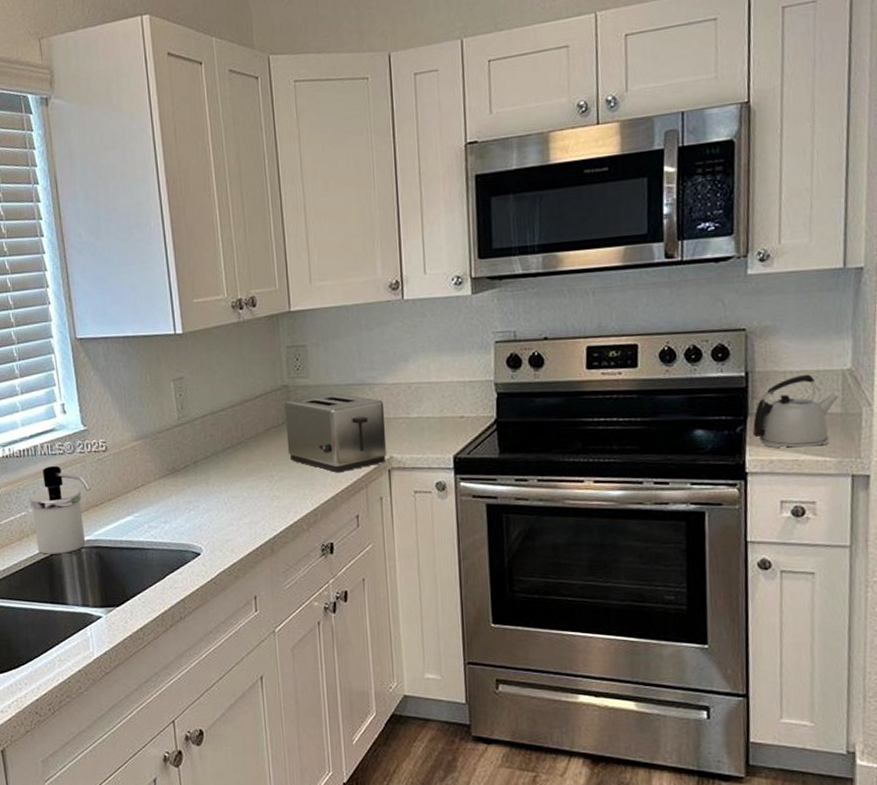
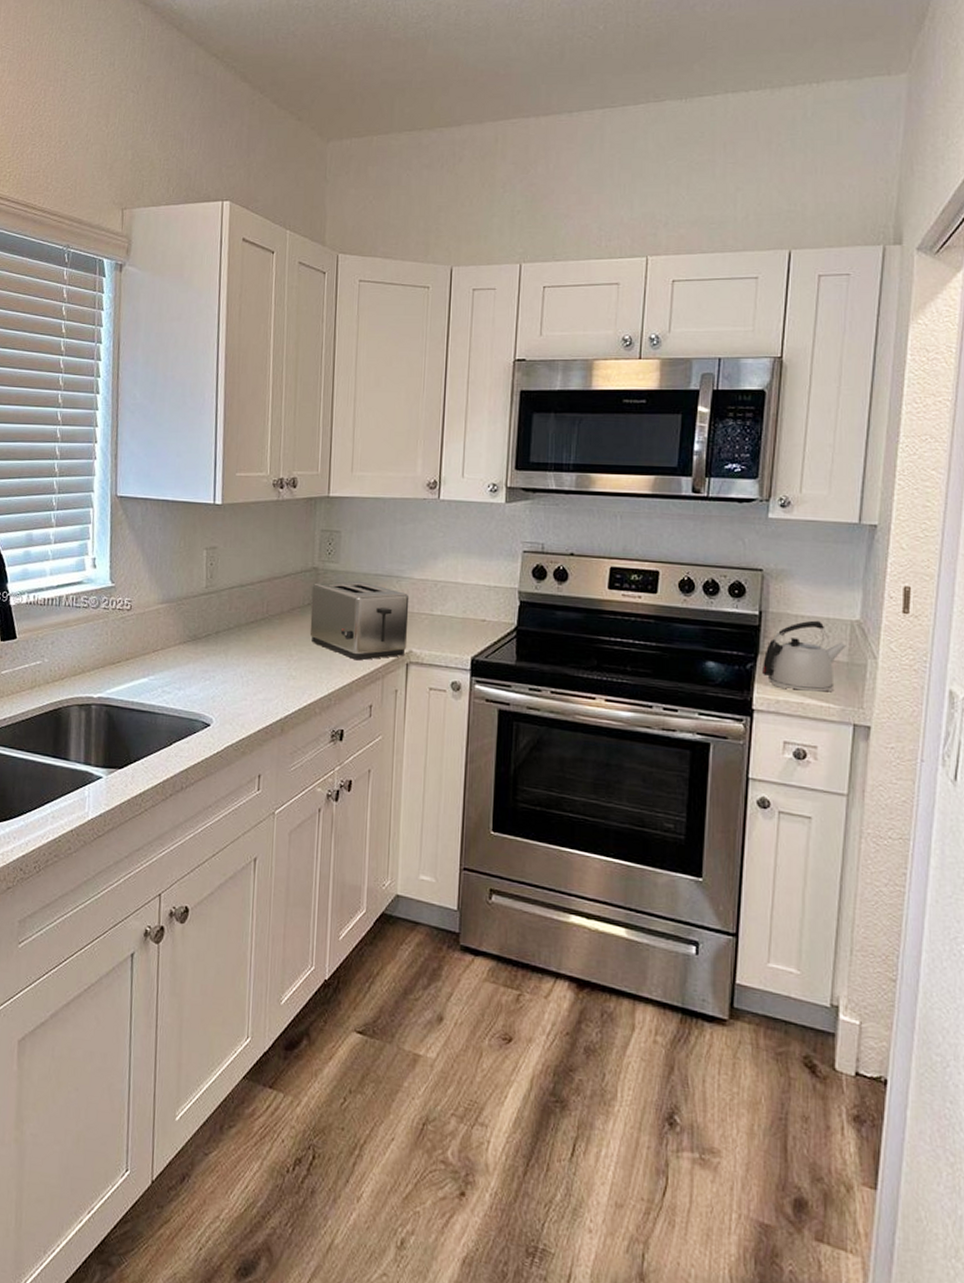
soap dispenser: present [29,465,91,555] -> none [46,618,110,708]

